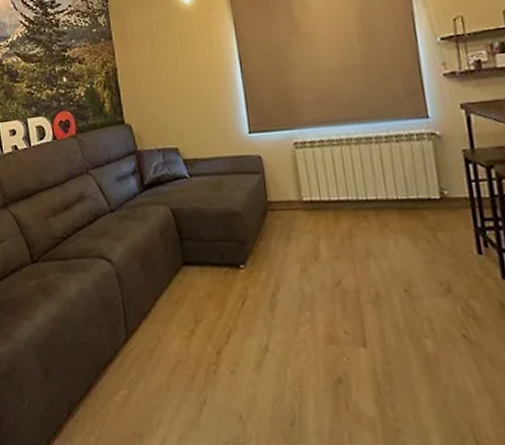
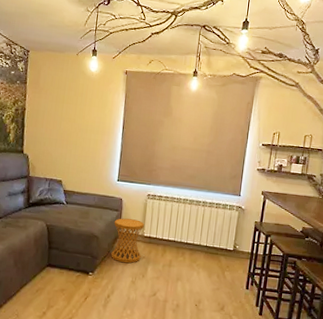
side table: none [257,180,306,244] -> present [111,218,145,263]

